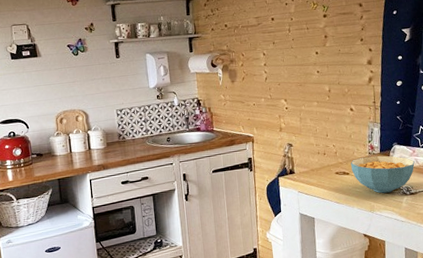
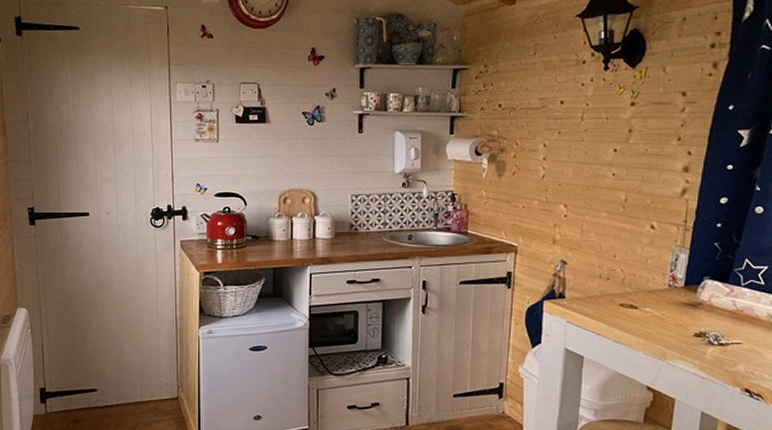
cereal bowl: present [350,156,415,193] -> none [641,289,731,339]

